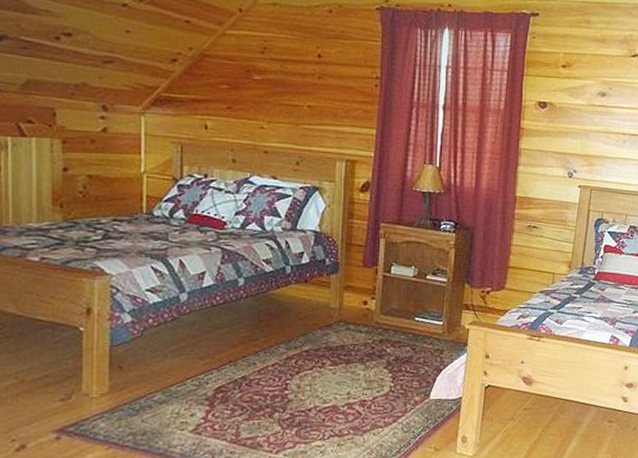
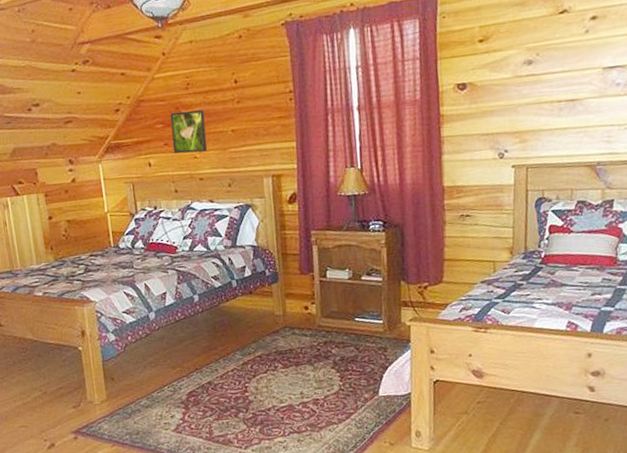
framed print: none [237,75,279,124] -> present [170,110,208,154]

